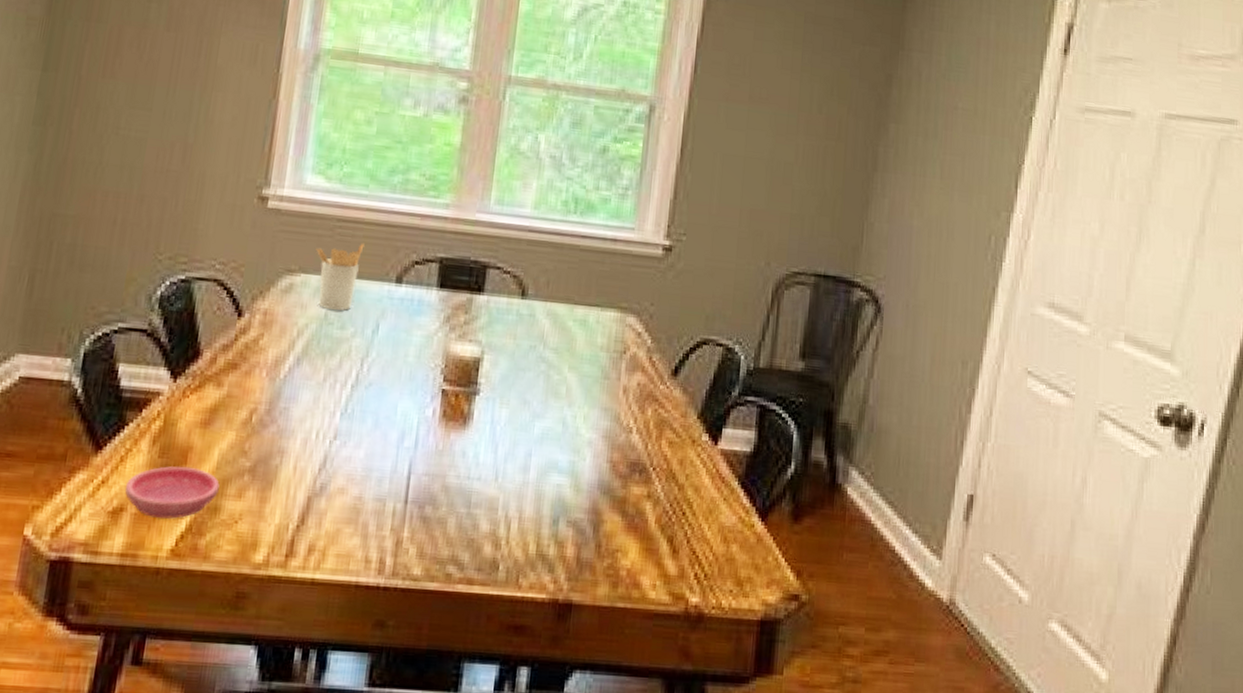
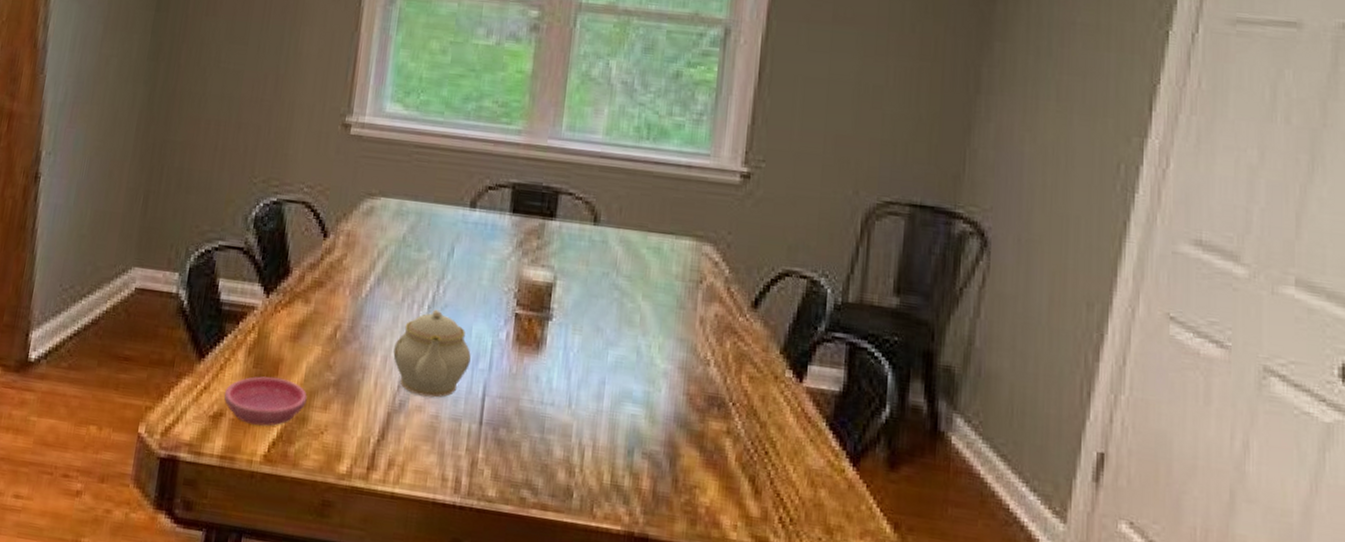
teapot: none [314,388,396,479] -> present [393,309,471,398]
utensil holder: present [316,243,365,311] -> none [395,168,440,234]

